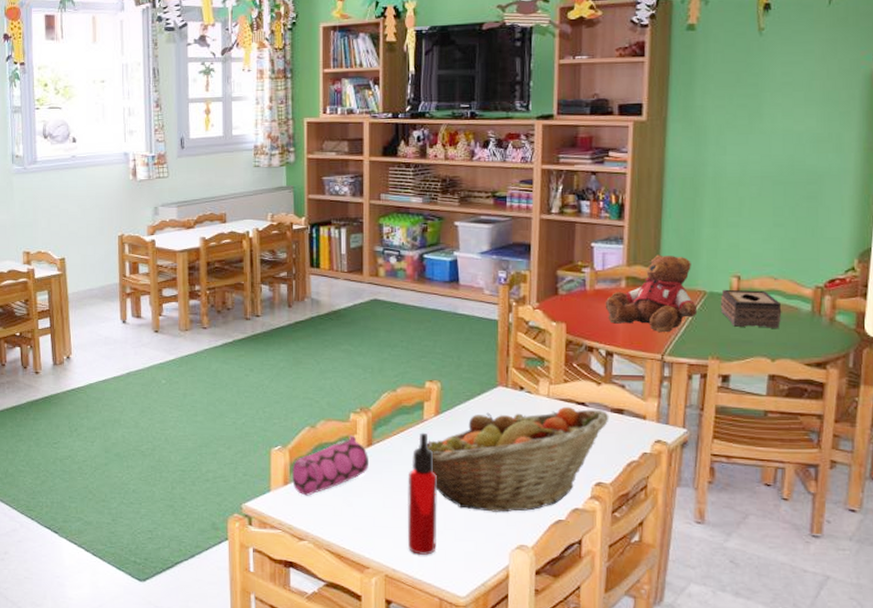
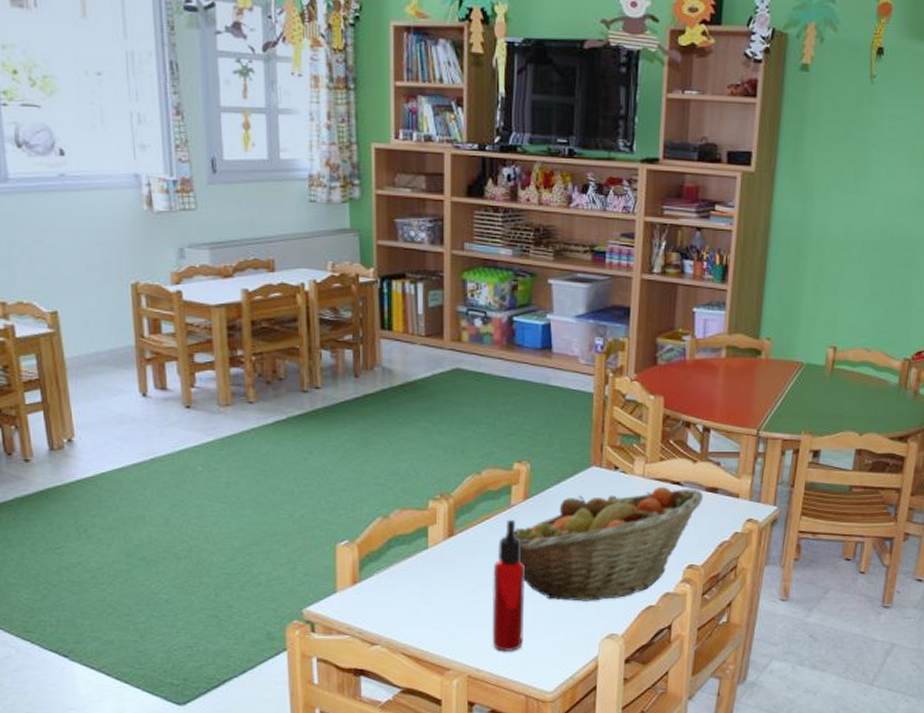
pencil case: present [292,436,369,496] -> none [362,526,450,595]
teddy bear: present [605,255,698,333] -> none [704,322,794,407]
tissue box: present [720,289,782,328] -> none [815,360,872,401]

